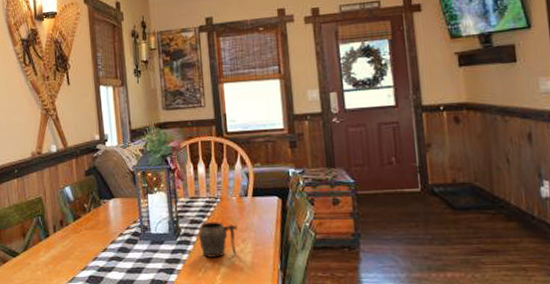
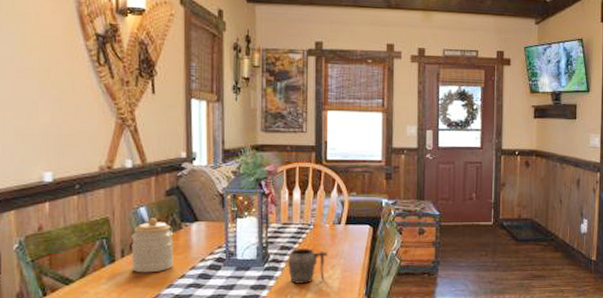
jar: none [60,196,97,247] -> present [131,218,174,273]

